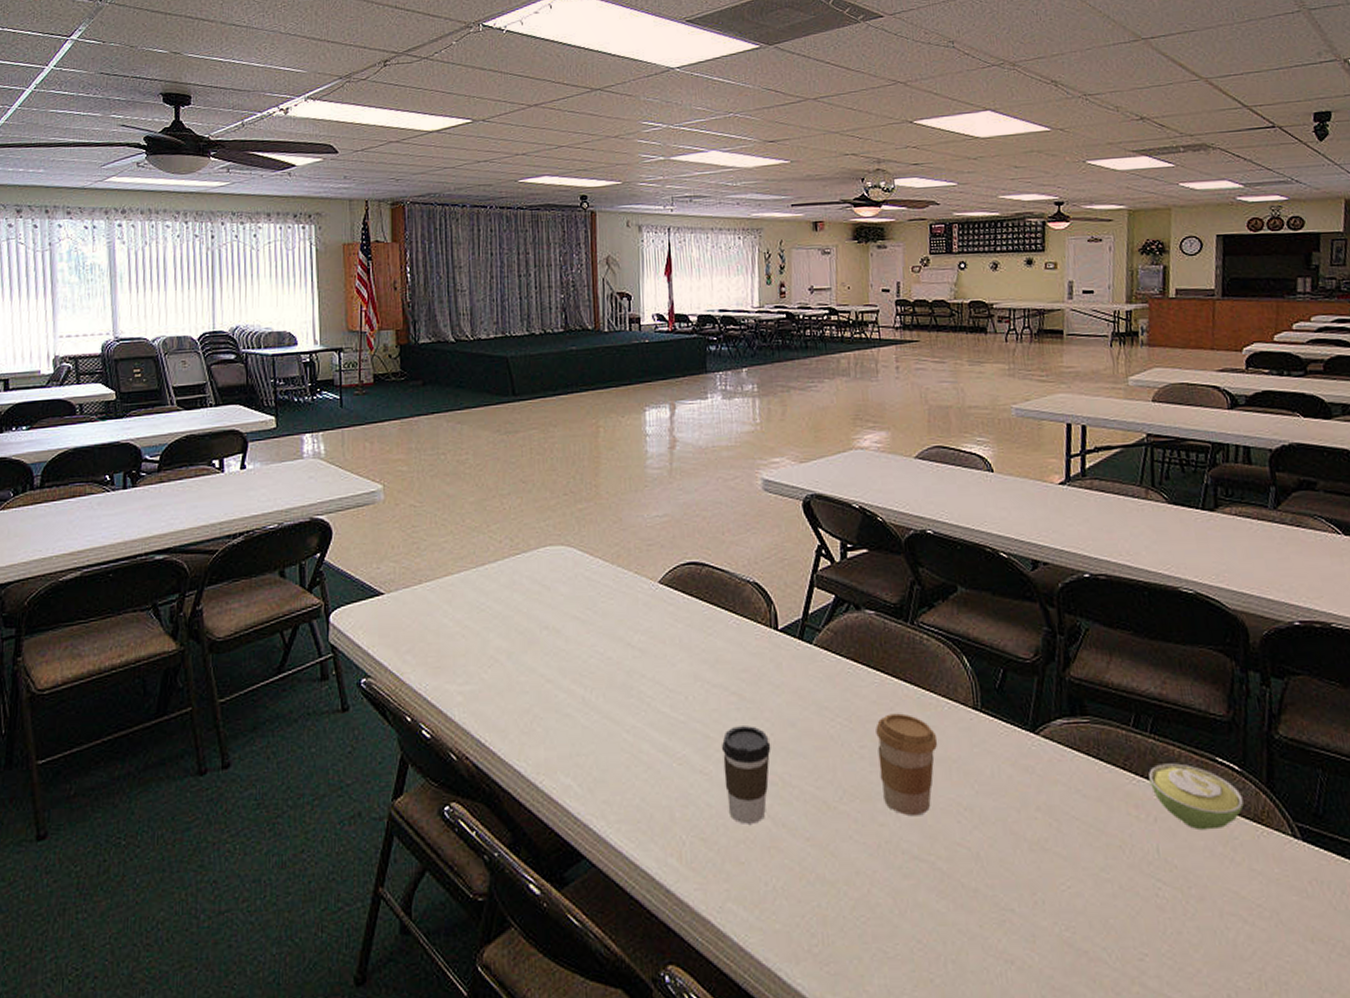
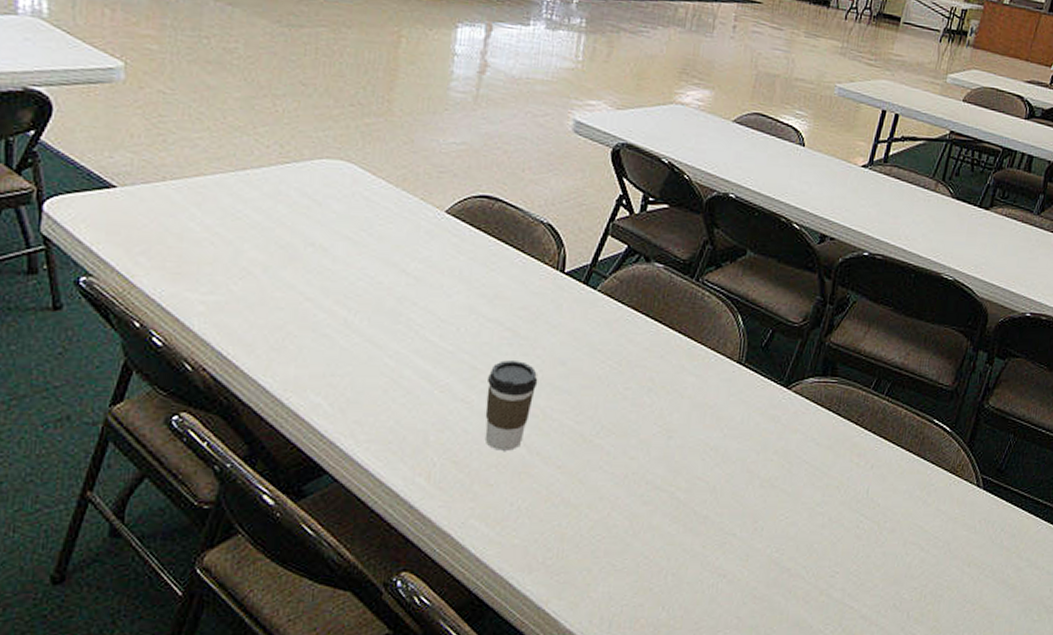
coffee cup: present [876,713,938,817] -> none [638,361,700,453]
sugar bowl: present [1148,763,1244,831] -> none [875,422,946,477]

